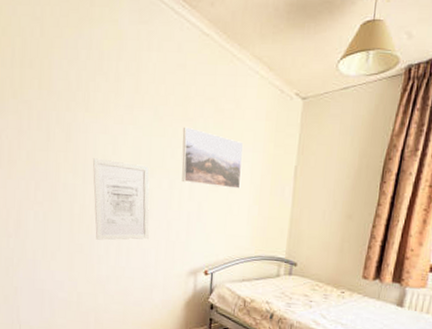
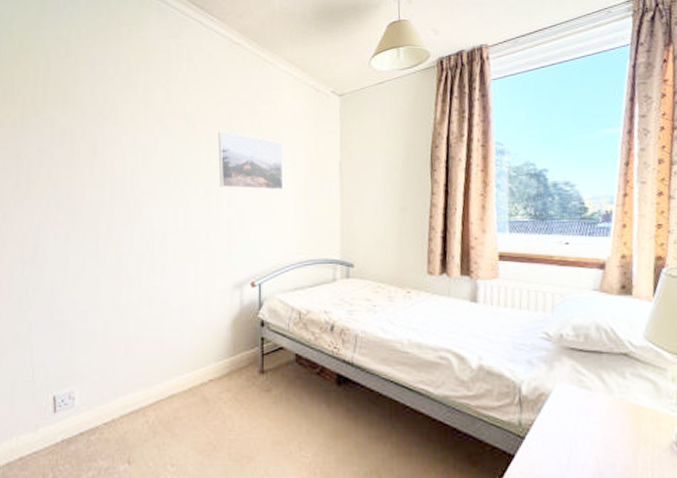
wall art: present [93,158,150,241] -> none [121,170,186,258]

